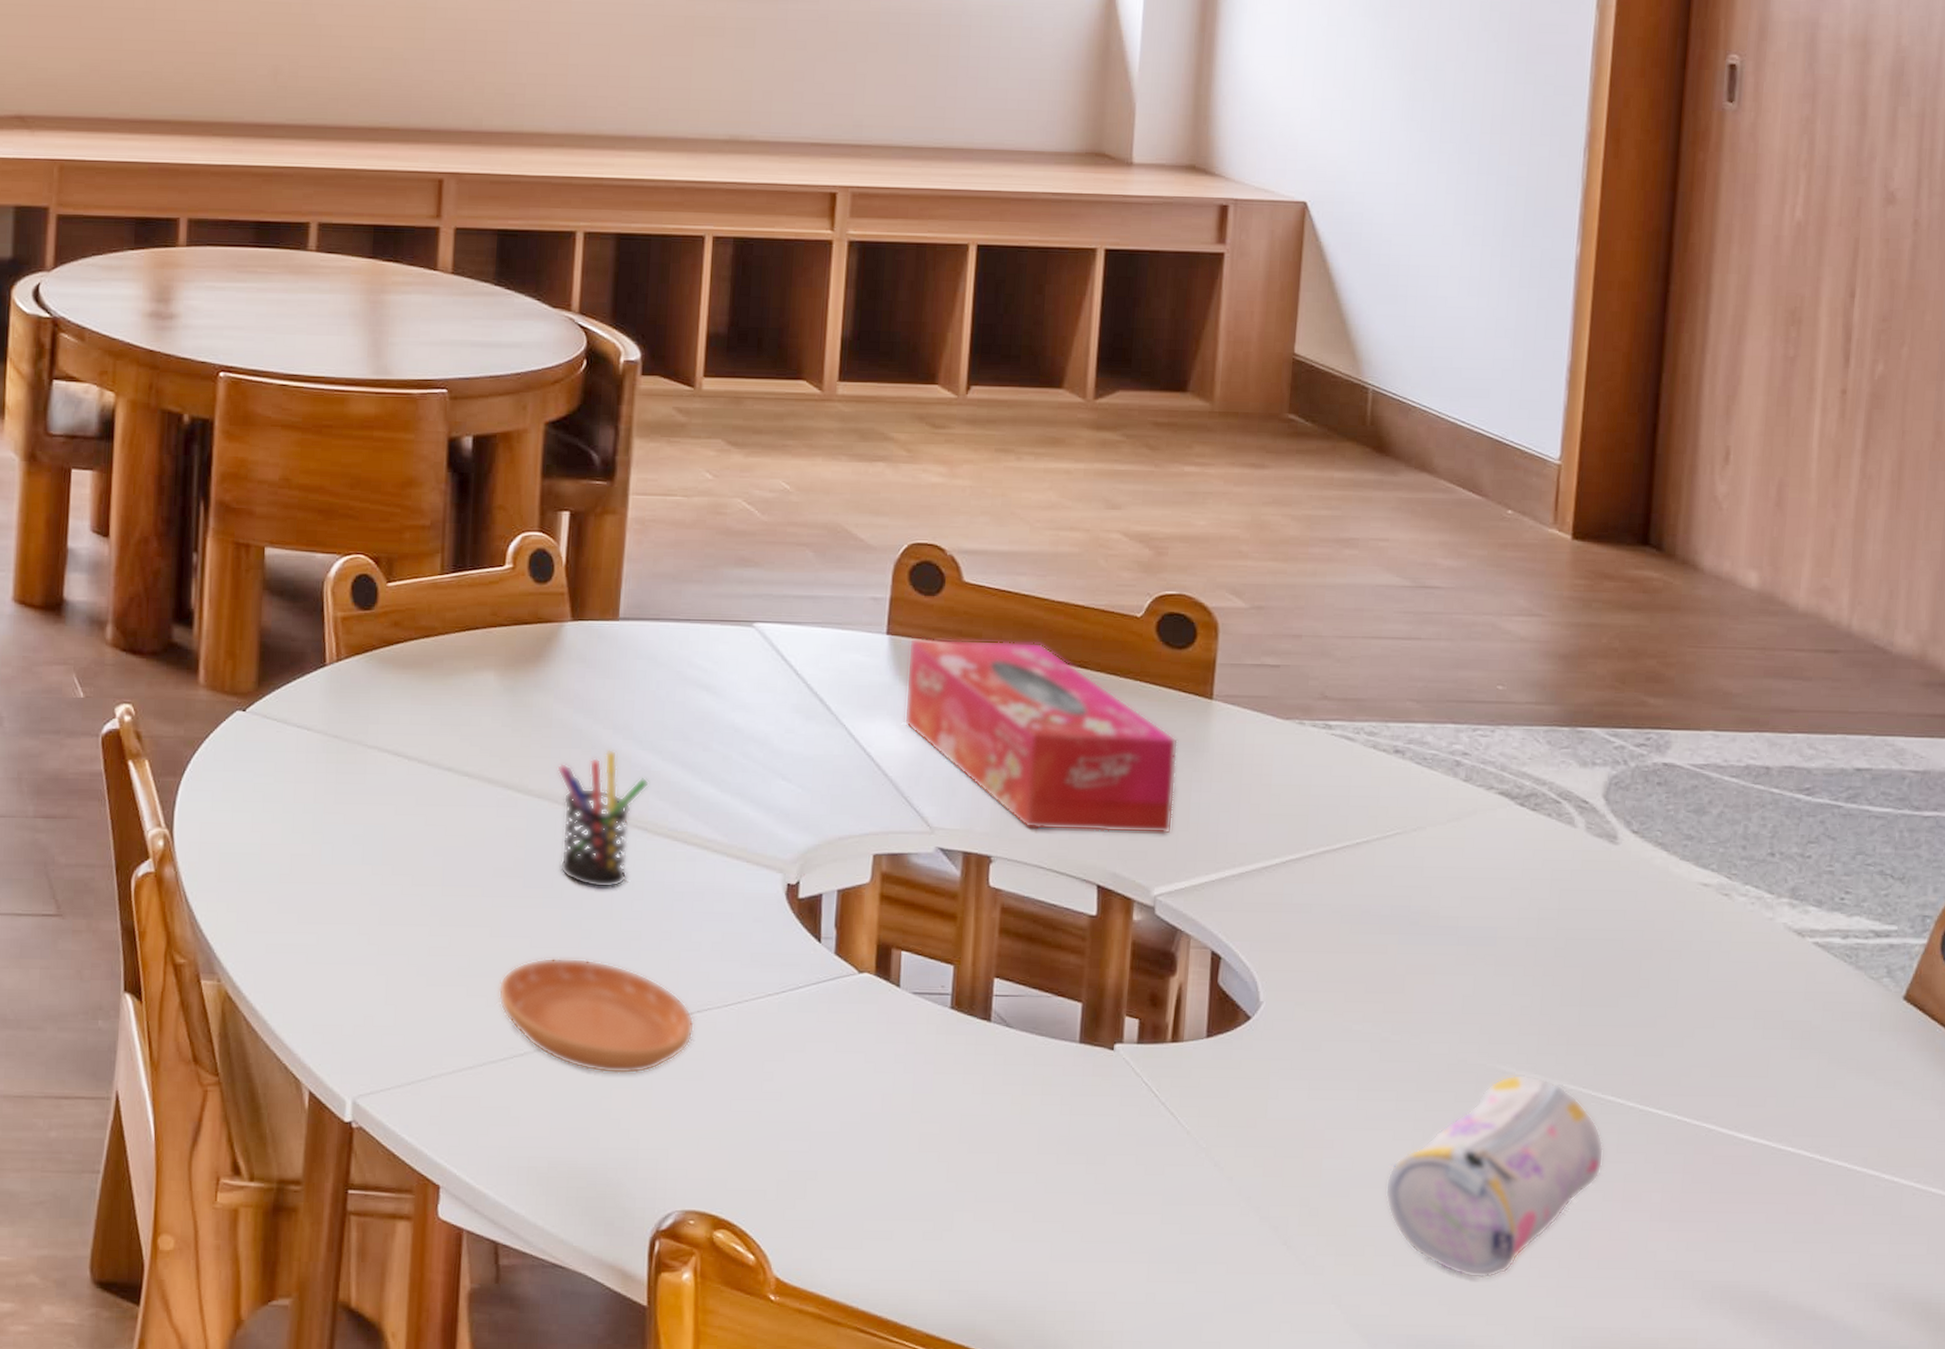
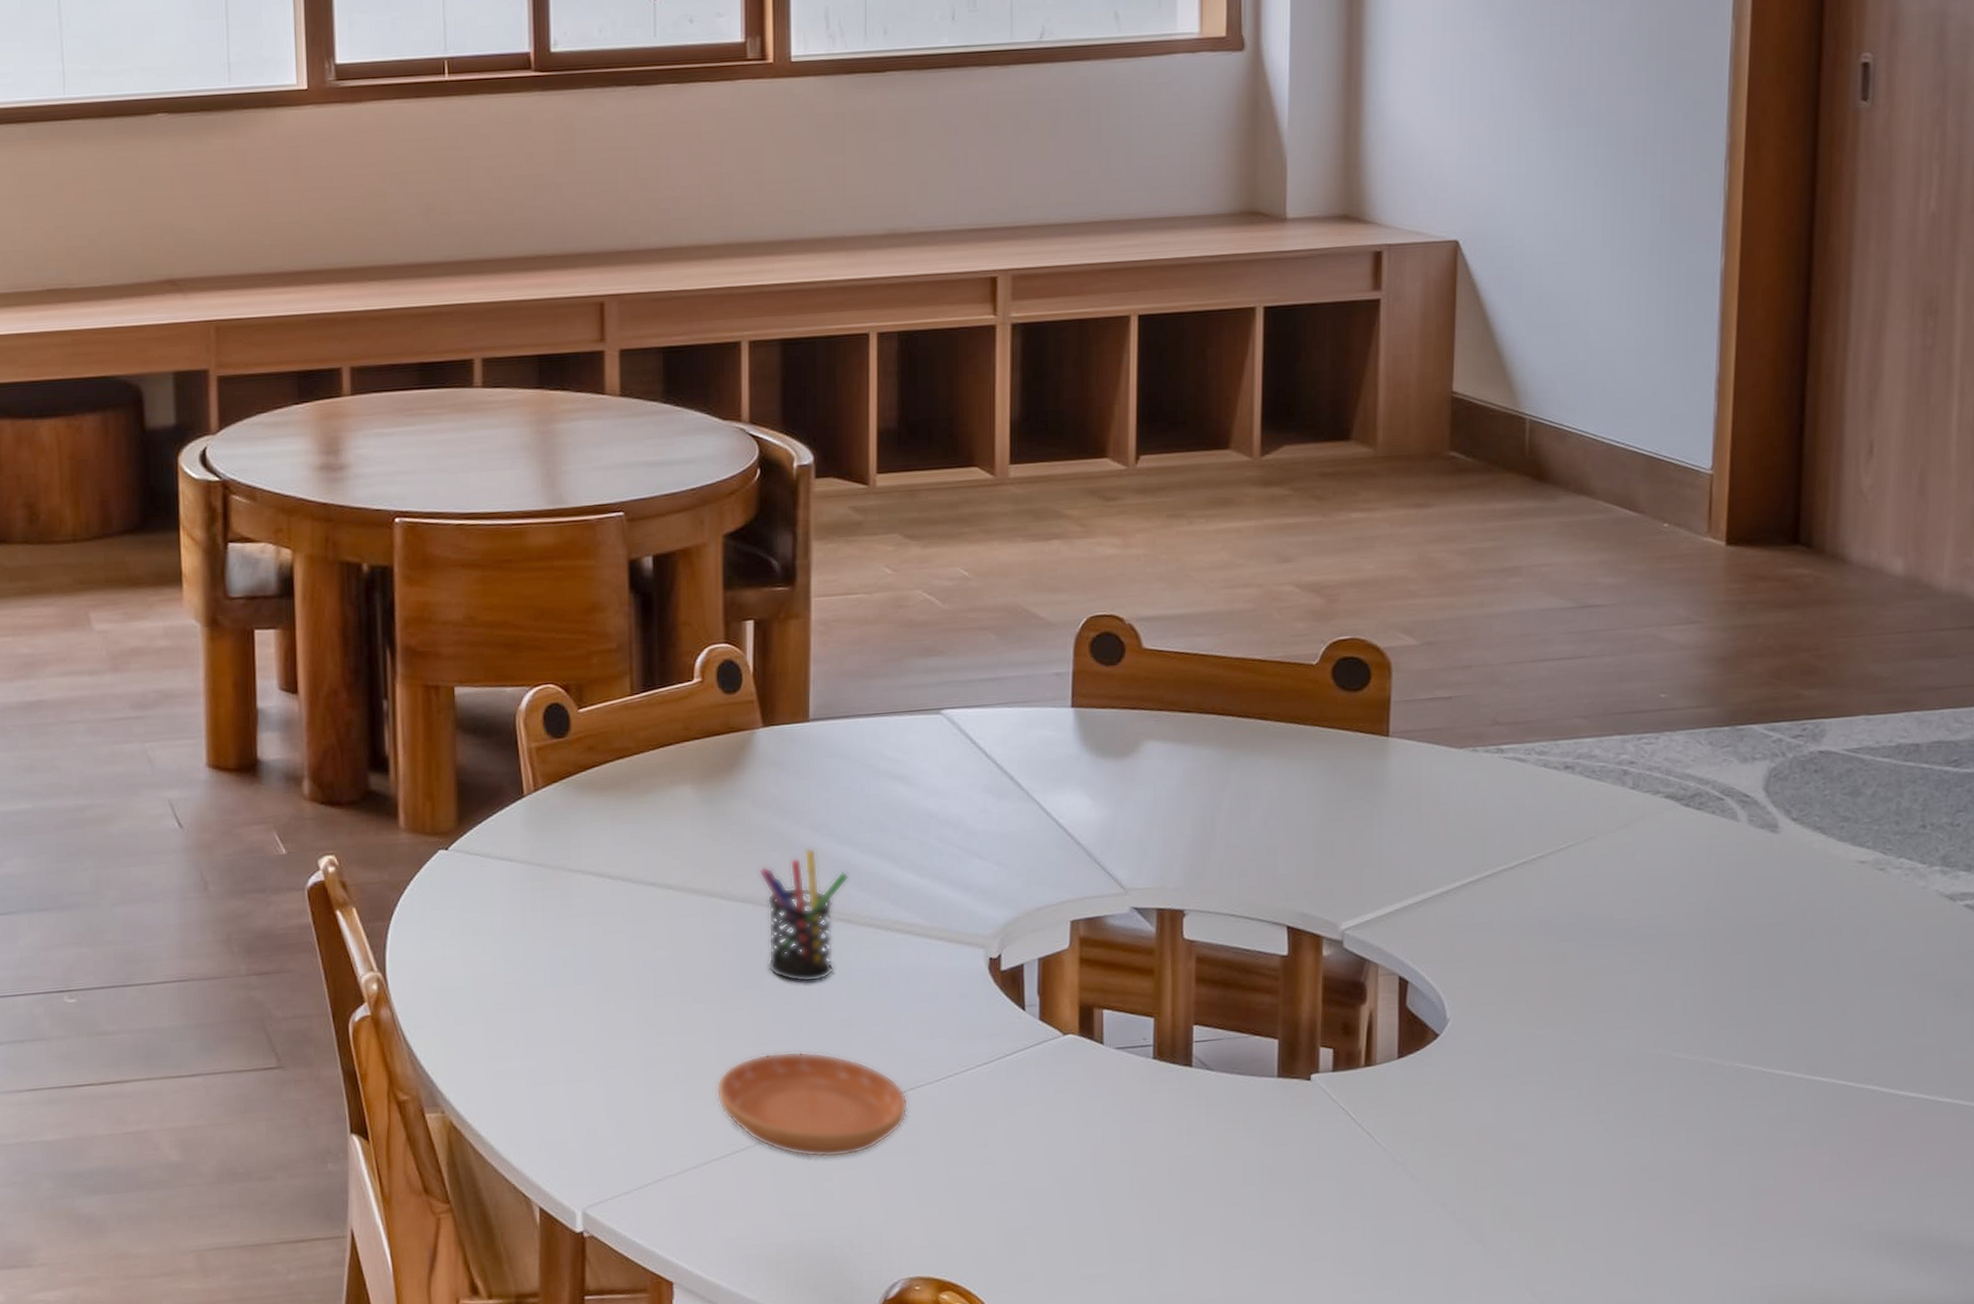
tissue box: present [904,637,1178,834] -> none [1093,700,1358,880]
pencil case: present [1385,1074,1604,1279] -> none [1572,1059,1775,1254]

